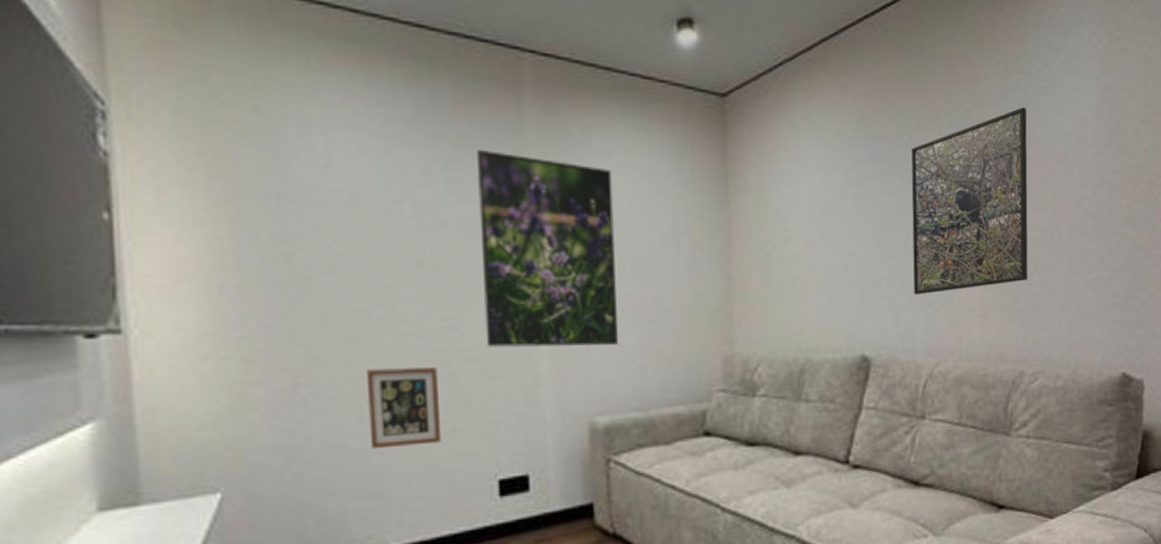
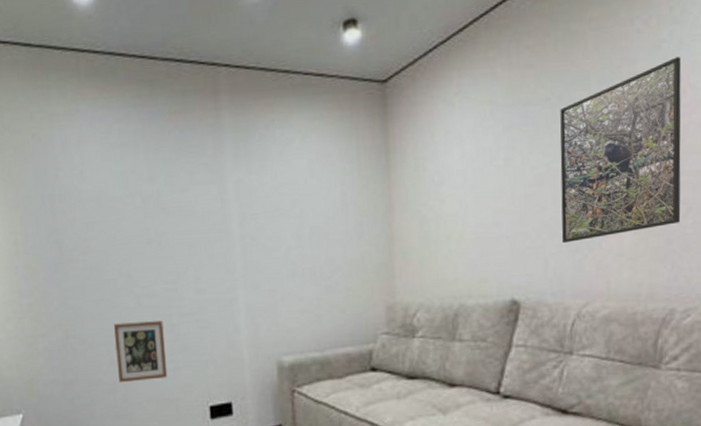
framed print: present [476,149,619,348] -> none [187,148,300,304]

